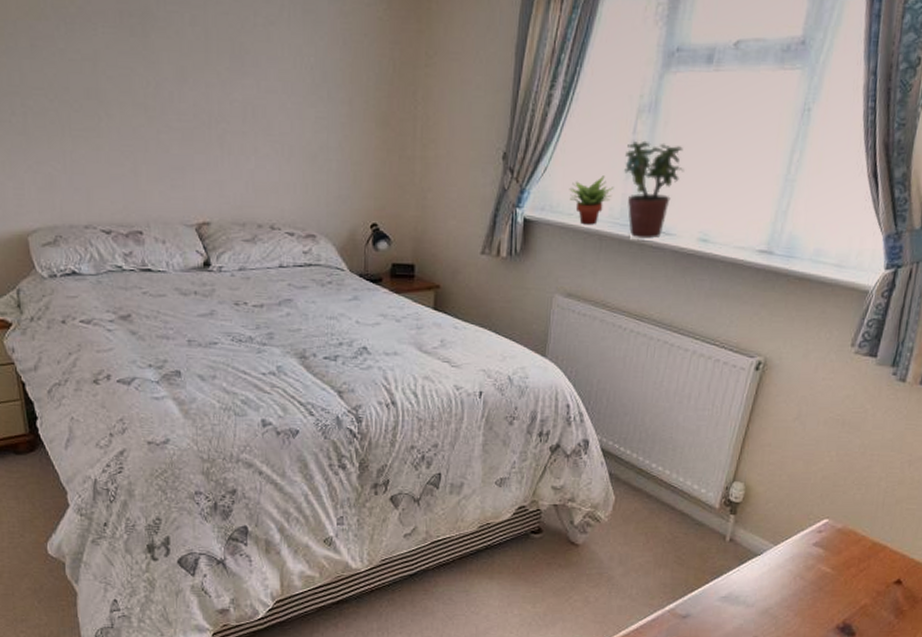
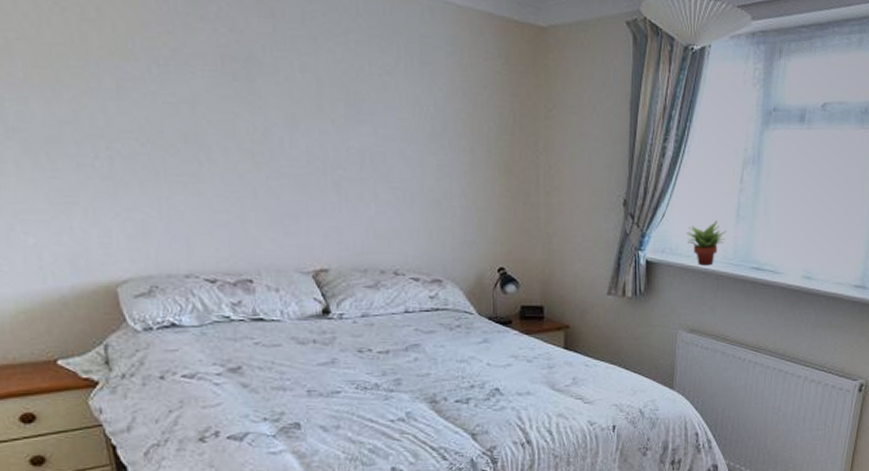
potted plant: present [624,140,684,240] -> none [735,189,787,278]

